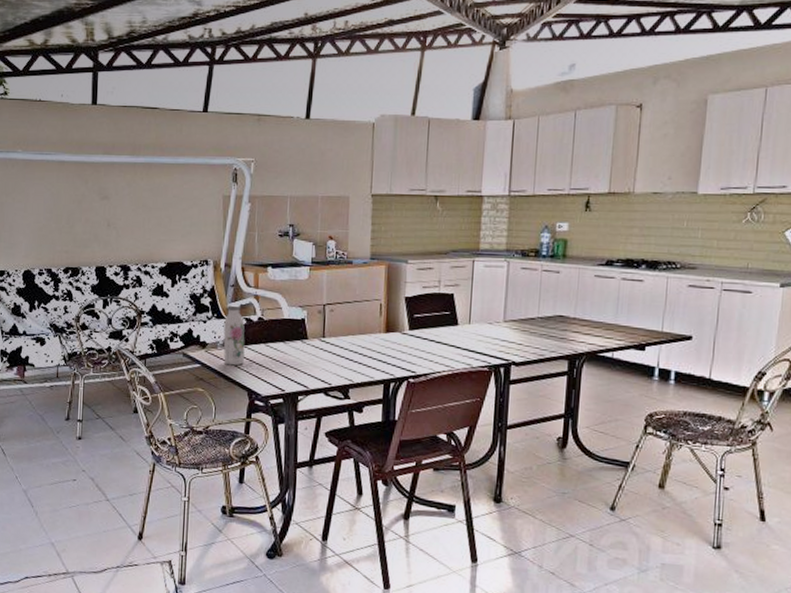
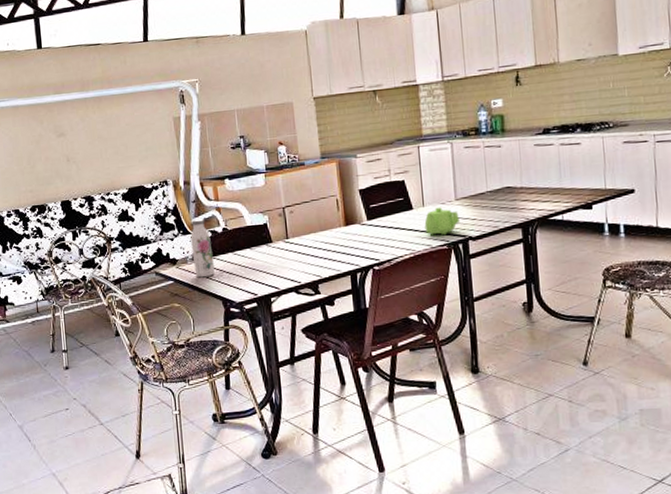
teapot: none [467,326,506,357] -> present [424,207,460,236]

